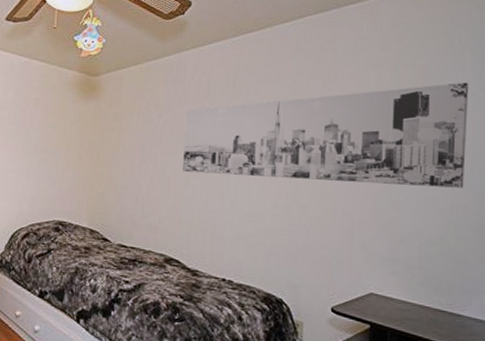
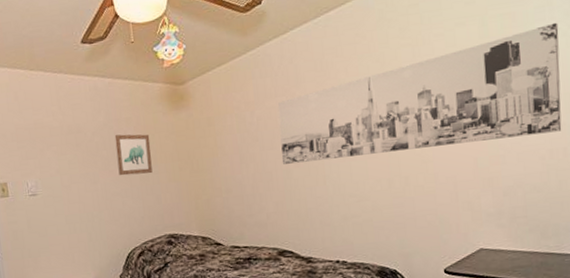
wall art: none [18,113,56,157] -> present [114,134,153,176]

